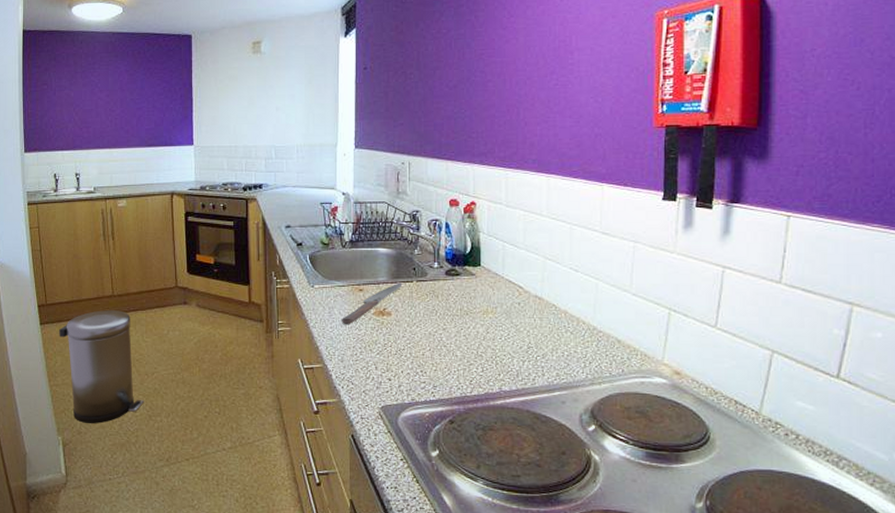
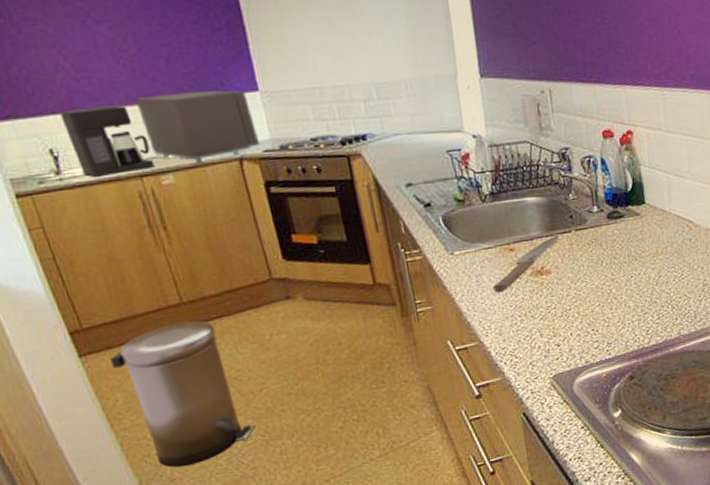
coffee maker: none [66,147,116,197] -> present [60,105,155,179]
microwave: none [114,142,187,194] -> present [136,90,259,164]

